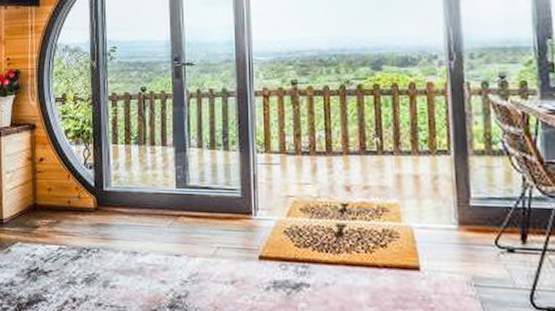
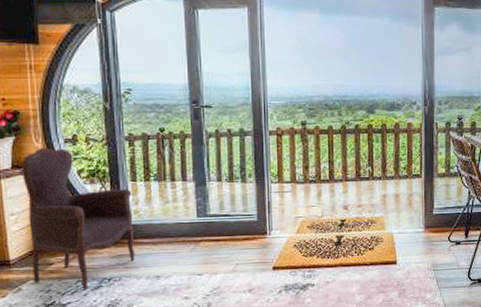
armchair: none [19,106,114,260] -> present [22,147,136,291]

